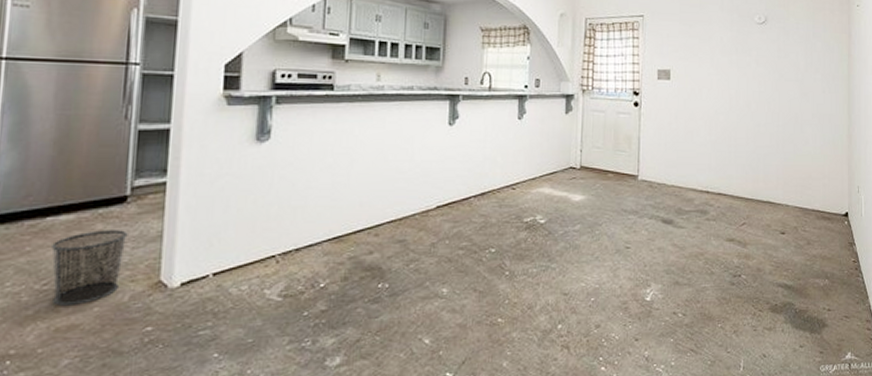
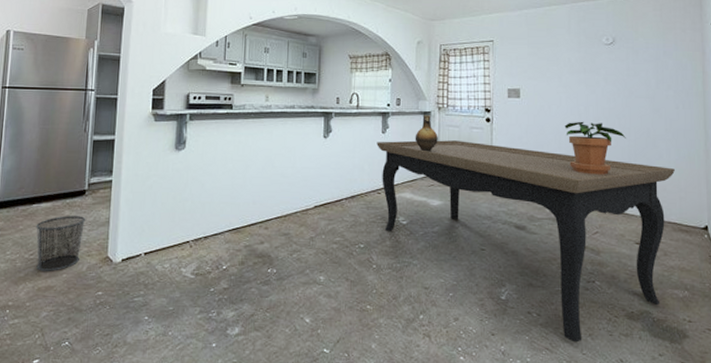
dining table: none [512,127,820,341] -> present [377,140,675,343]
ceramic jug: none [555,98,581,141] -> present [415,115,438,152]
potted plant: none [715,105,775,163] -> present [564,121,626,175]

